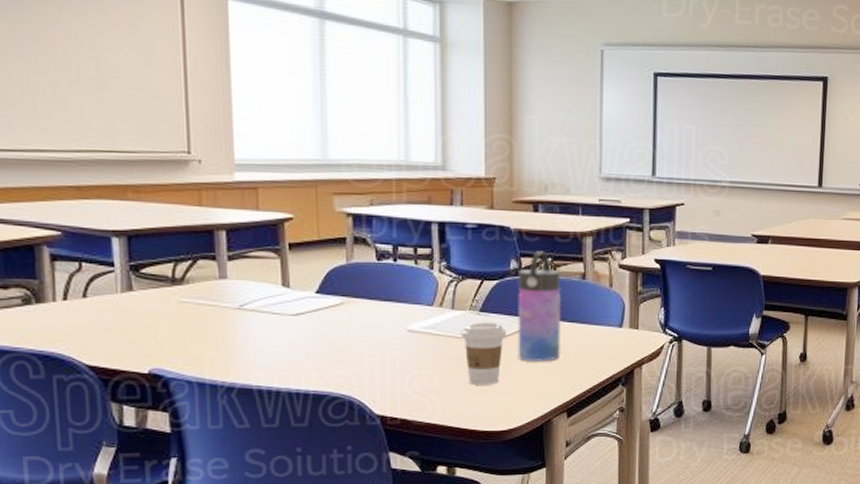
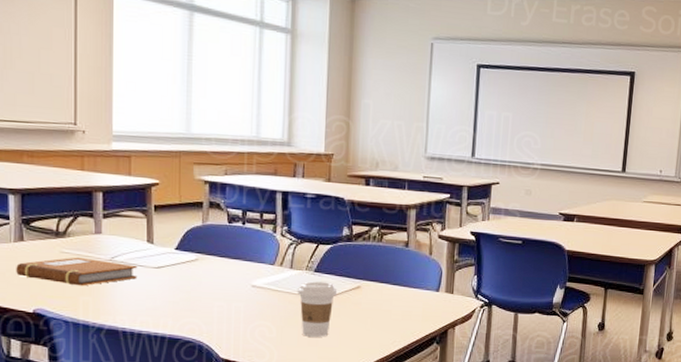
notebook: none [125,306,273,340] -> present [16,257,138,286]
water bottle: present [518,251,562,362] -> none [346,220,386,319]

